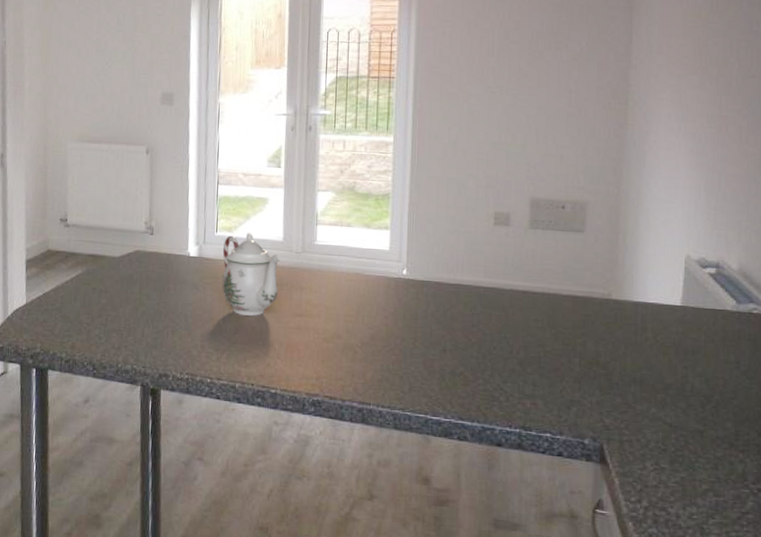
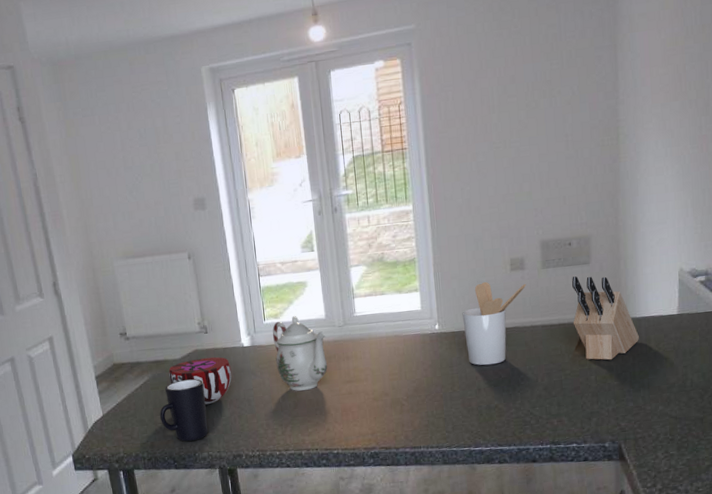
mug: none [87,280,140,350] -> present [160,379,209,442]
decorative bowl: none [104,260,173,313] -> present [169,357,232,405]
utensil holder: none [434,232,510,326] -> present [462,282,526,366]
knife block: none [559,243,634,344] -> present [572,276,639,361]

